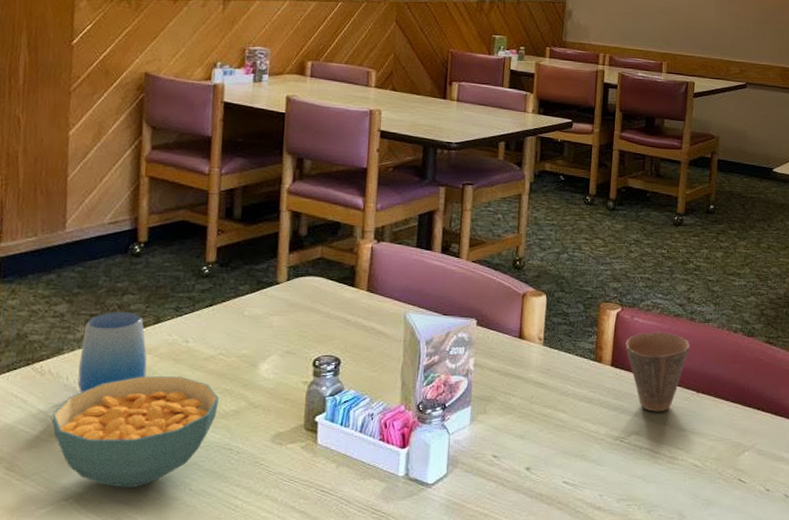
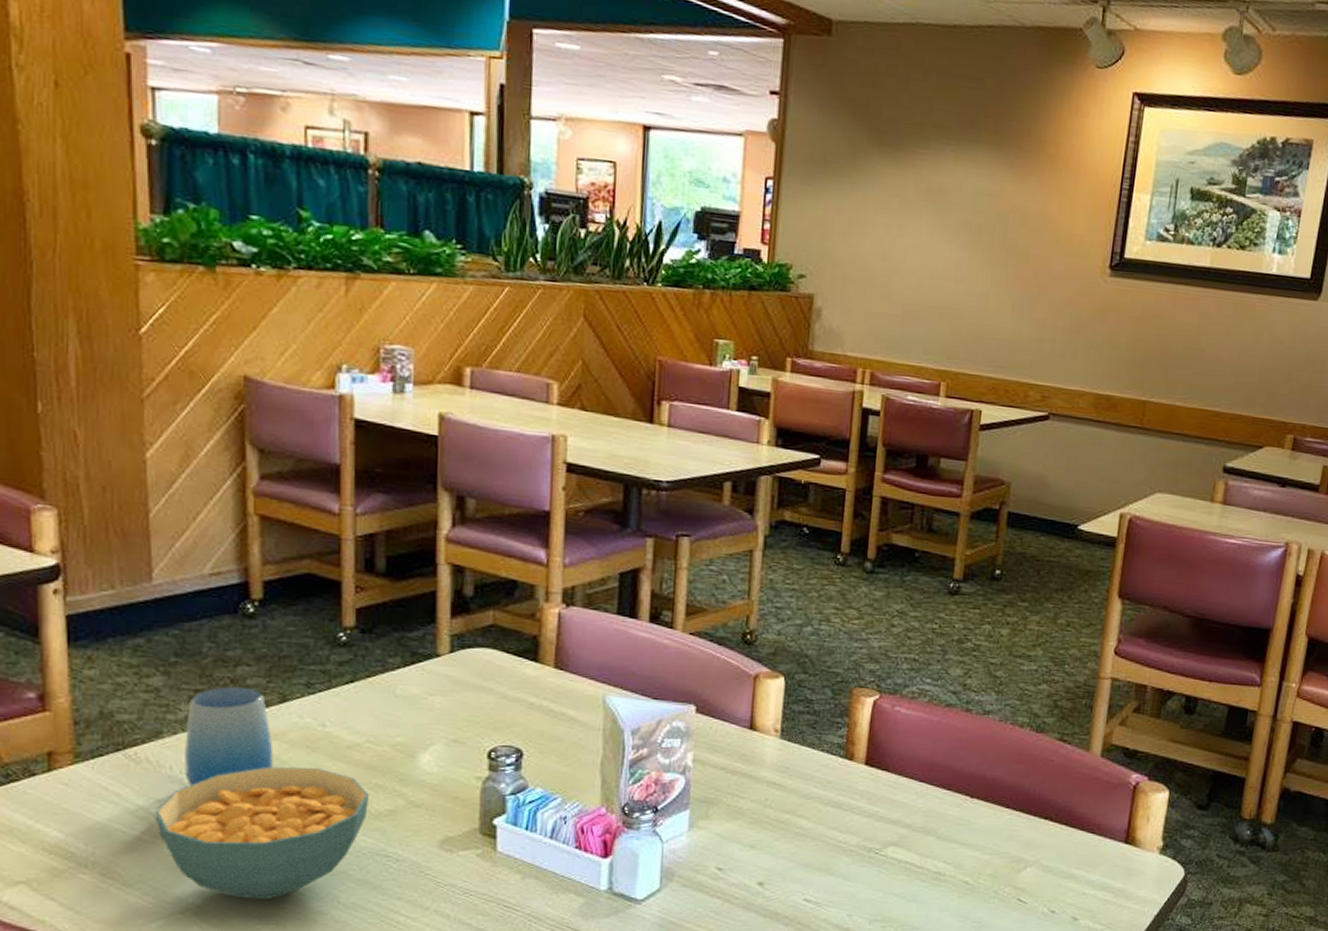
cup: present [625,332,690,412] -> none [883,724,964,820]

